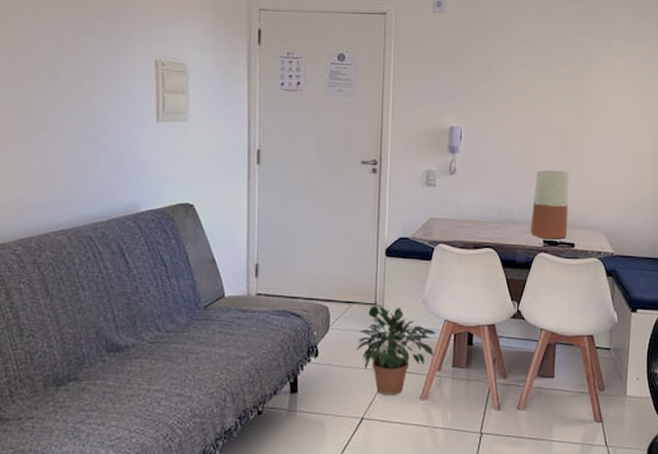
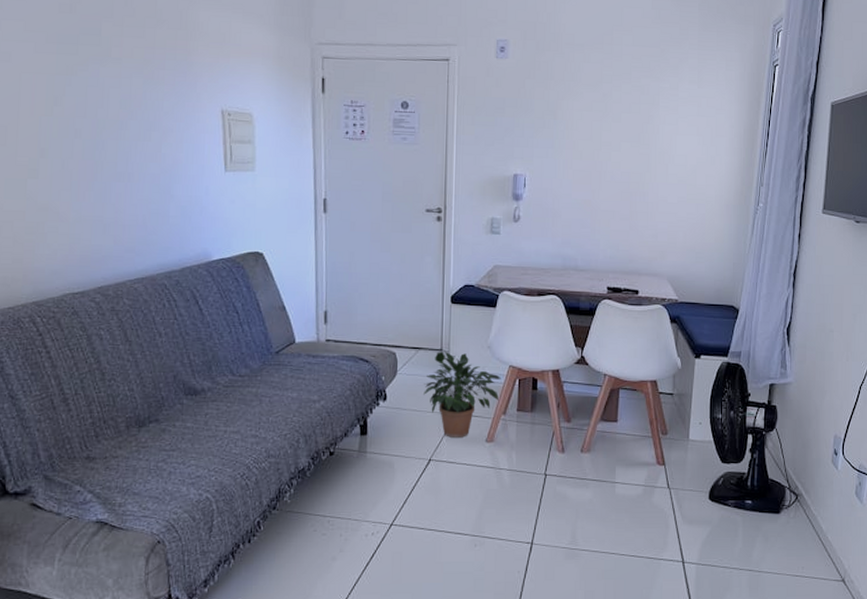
vase: present [531,170,570,240] -> none [595,217,634,287]

